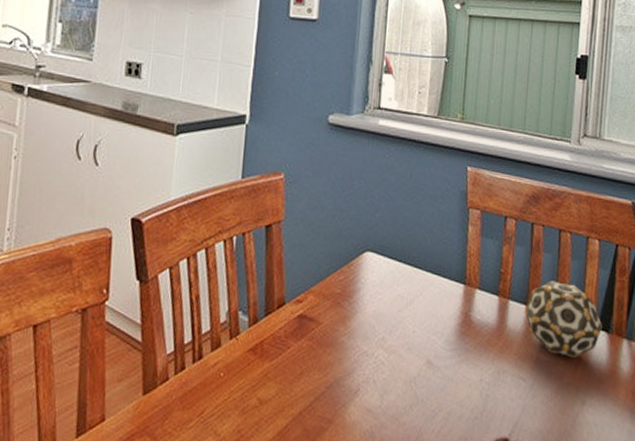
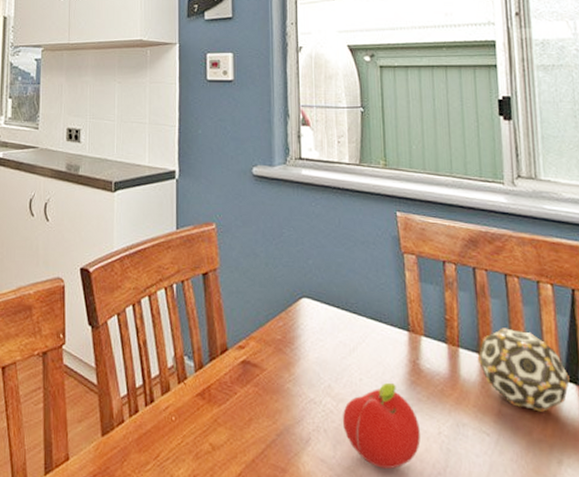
fruit: none [392,334,464,415] -> present [342,382,420,469]

